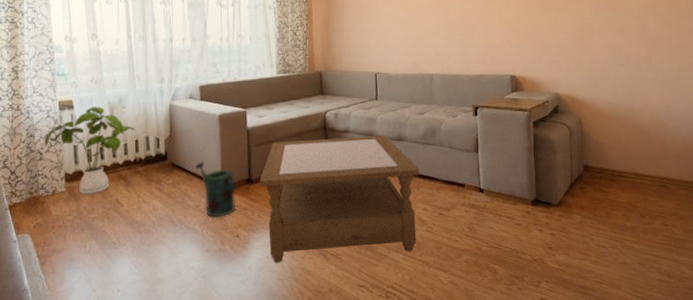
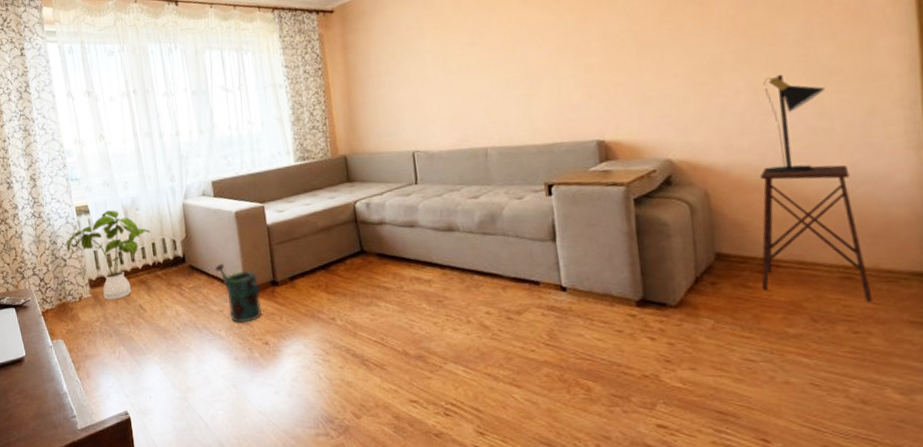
coffee table: present [259,135,420,263] -> none [285,225,480,373]
side table: none [611,103,677,204] -> present [759,164,873,303]
table lamp: none [617,38,654,109] -> present [763,74,826,173]

